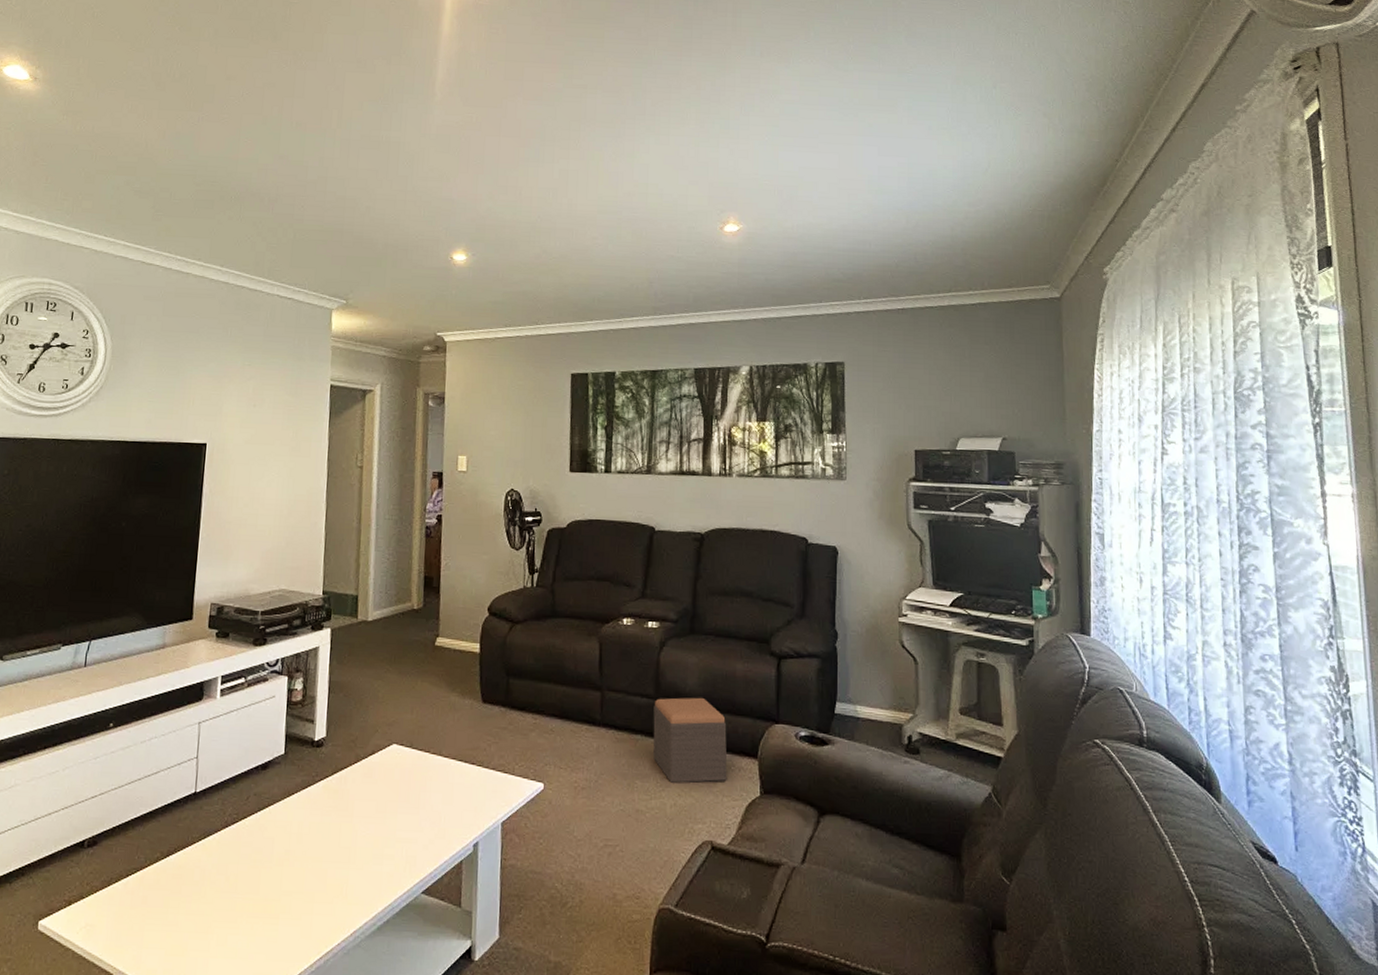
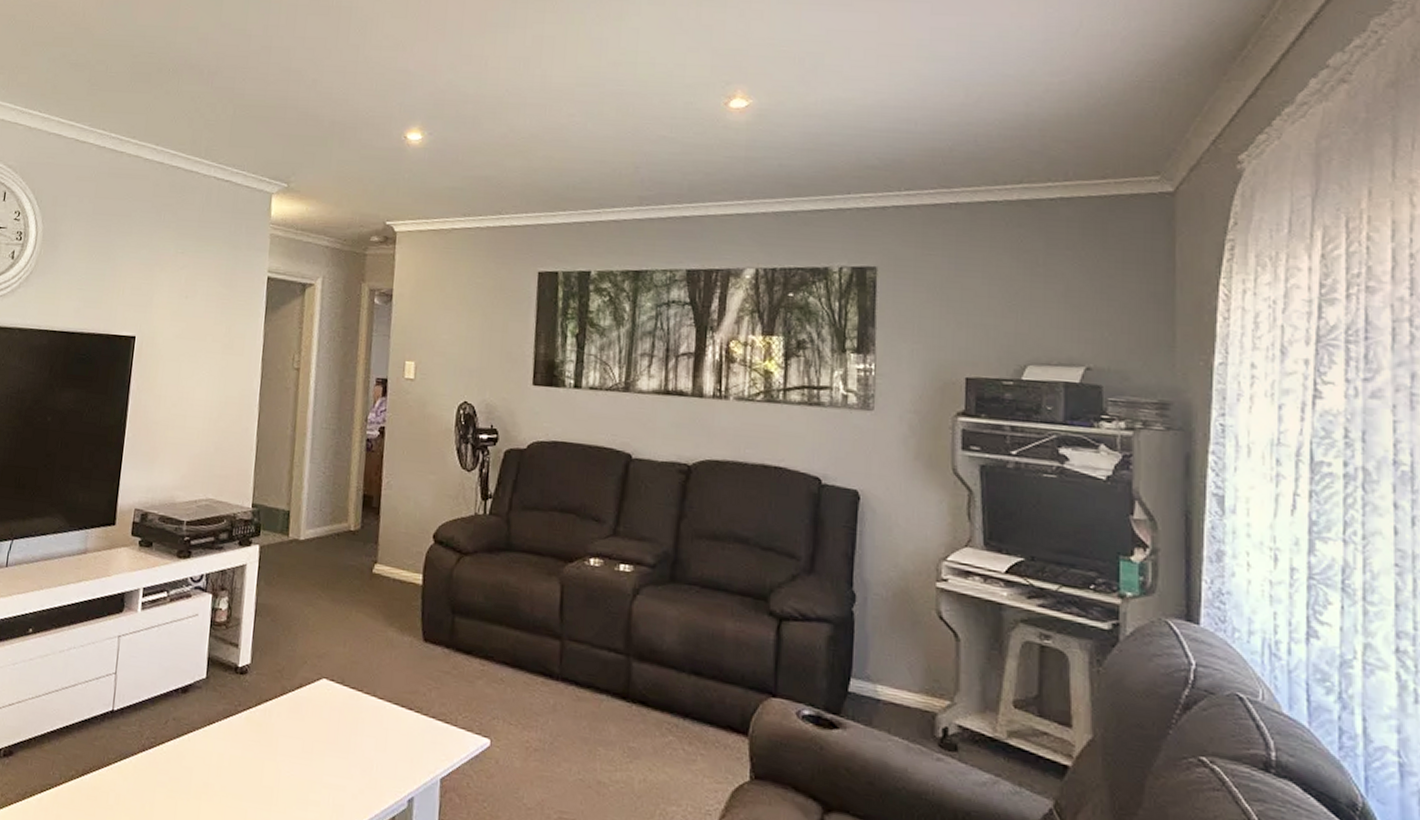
footstool: present [653,697,727,783] -> none [620,654,712,759]

